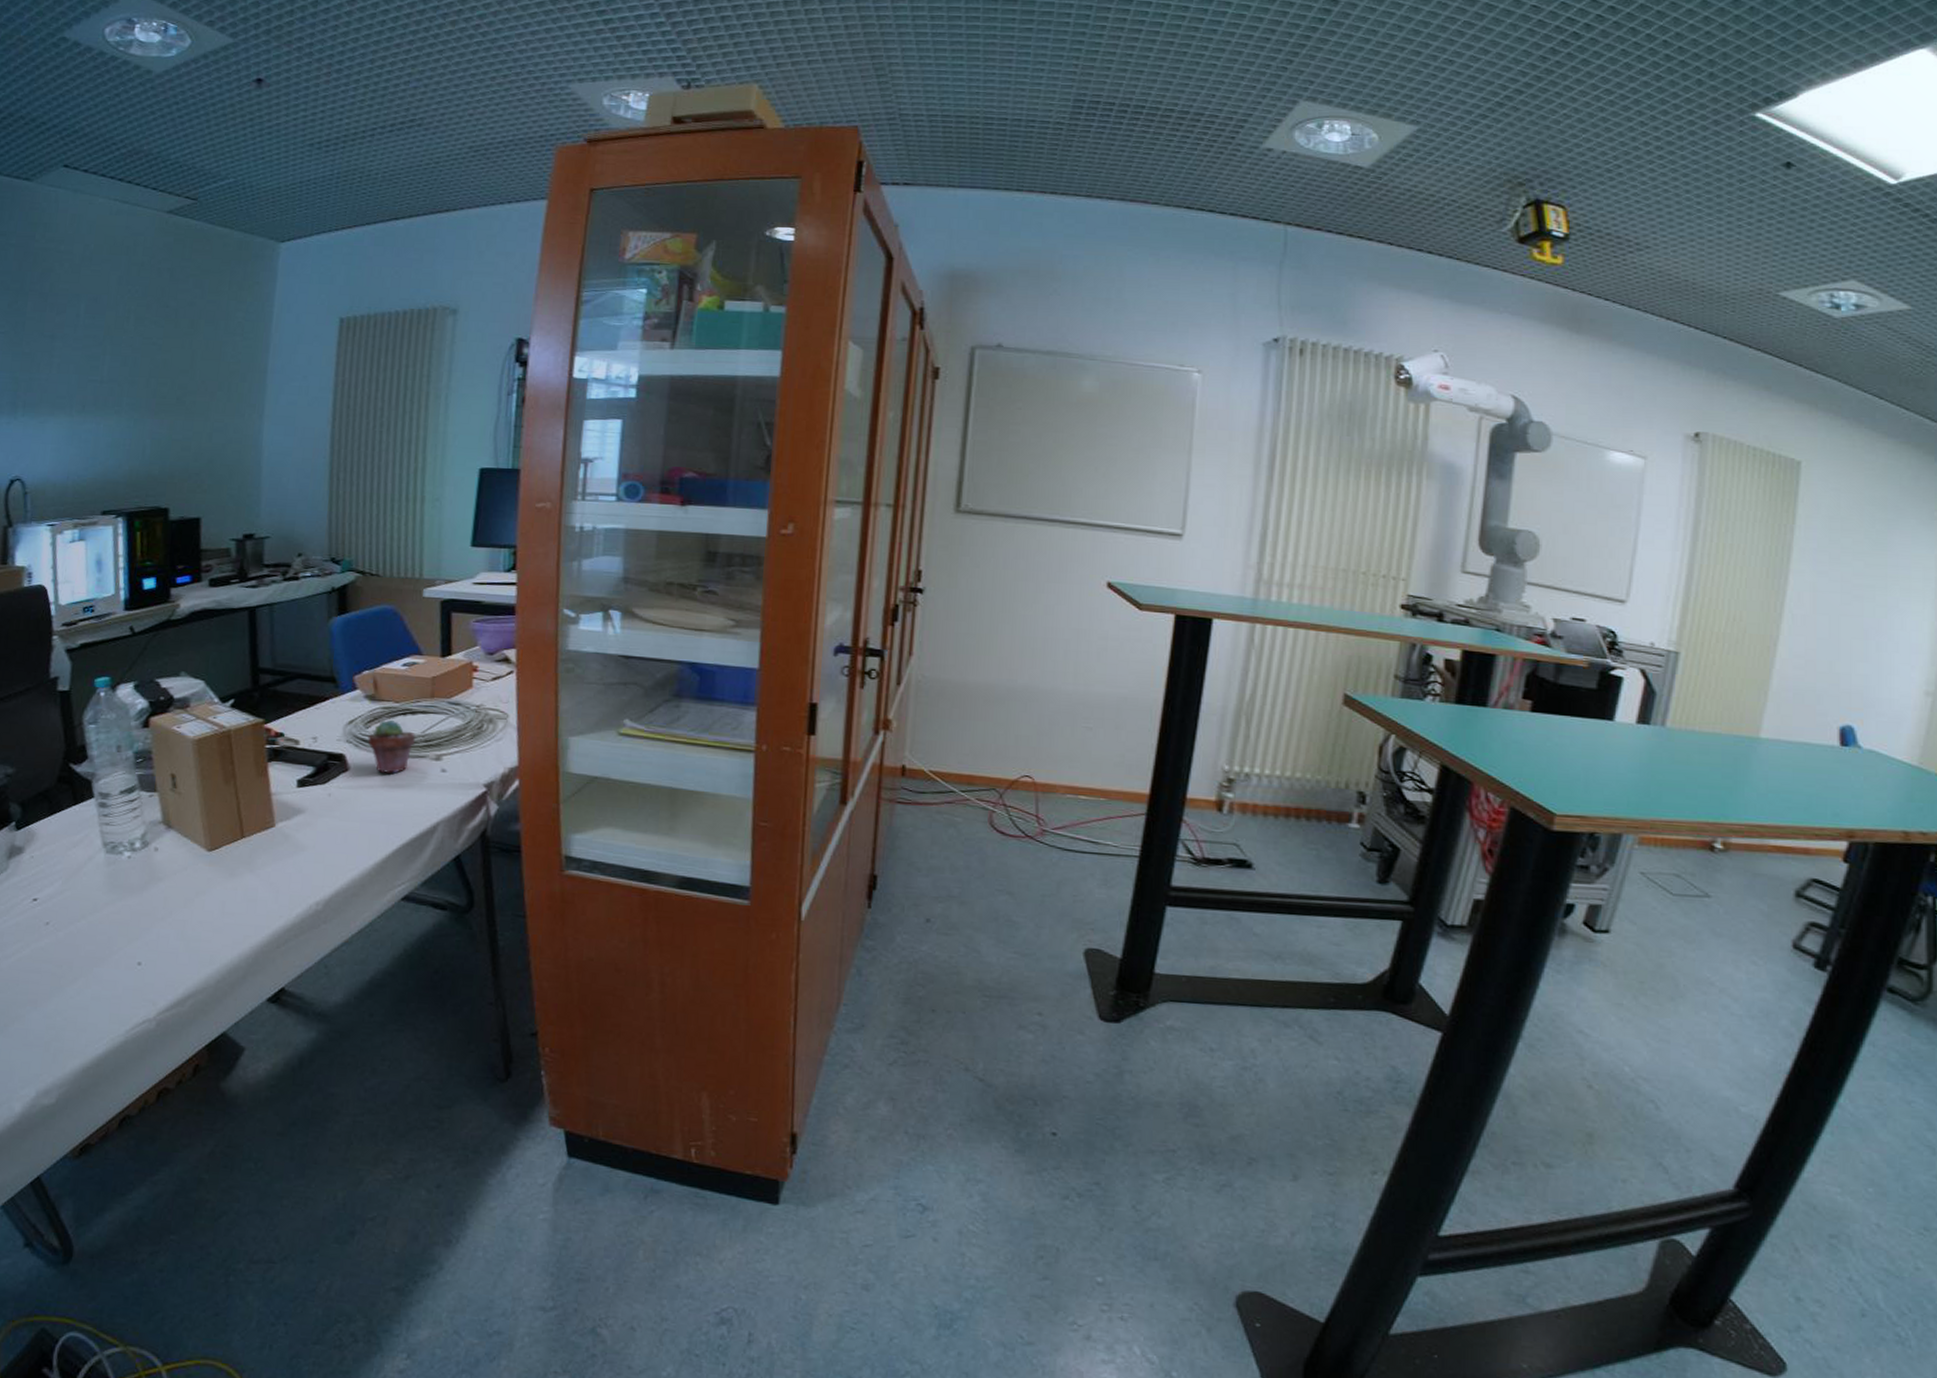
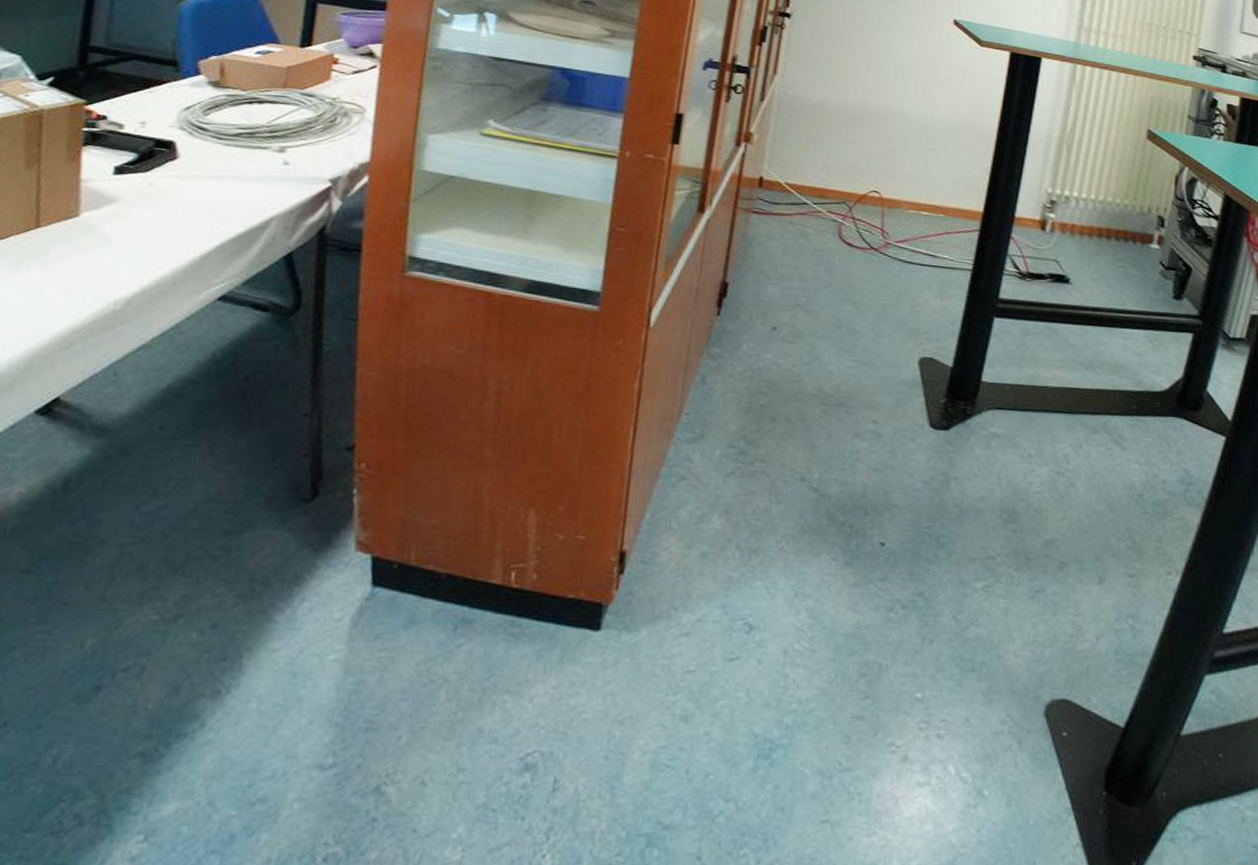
potted succulent: present [368,719,417,774] -> none [204,107,261,164]

